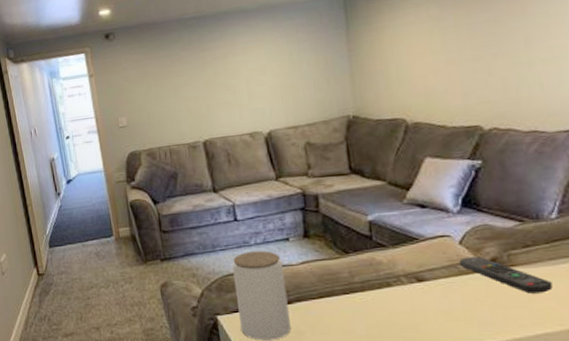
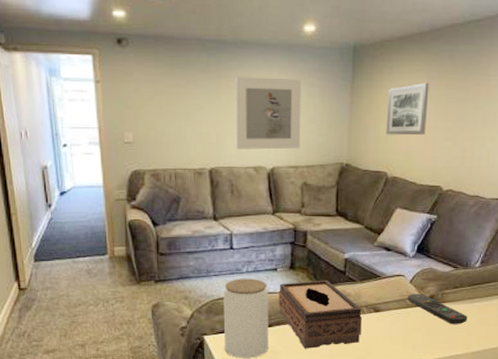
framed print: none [219,37,297,118] -> present [235,76,302,150]
tissue box: none [293,247,404,328] -> present [279,280,362,349]
wall art: none [392,12,448,78] -> present [385,82,430,136]

